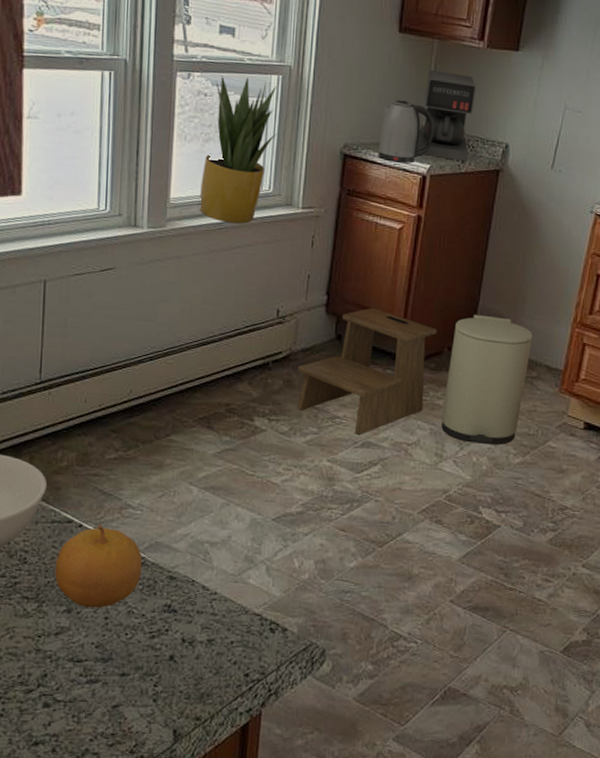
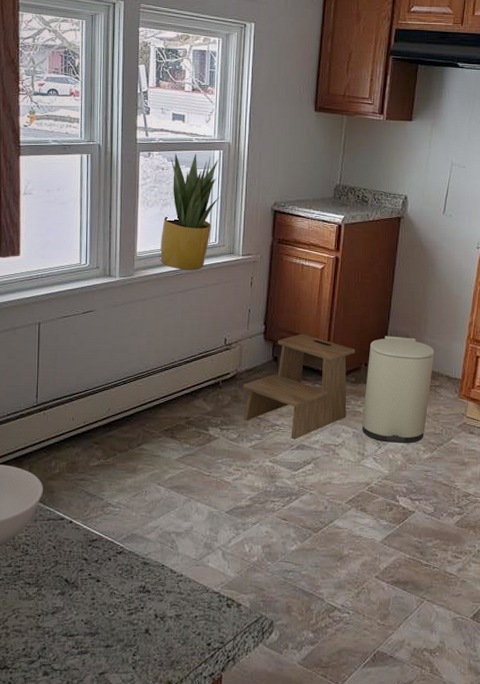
fruit: present [54,523,143,608] -> none [51,520,122,591]
kettle: present [378,100,435,163] -> none [302,165,347,215]
coffee maker: present [416,69,477,164] -> none [333,139,379,213]

